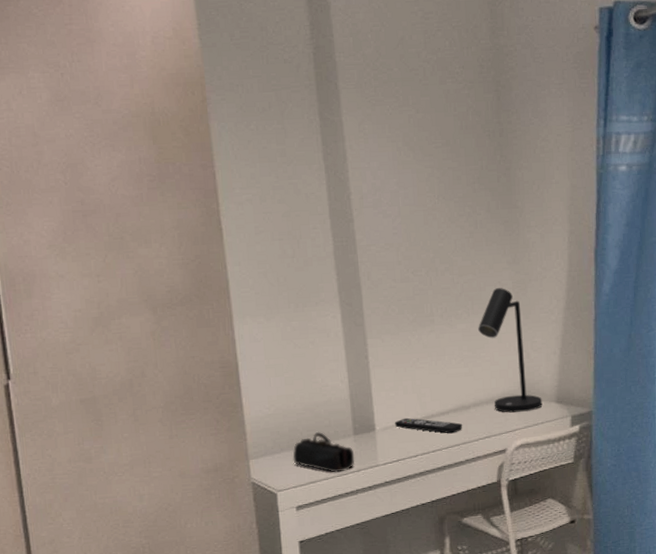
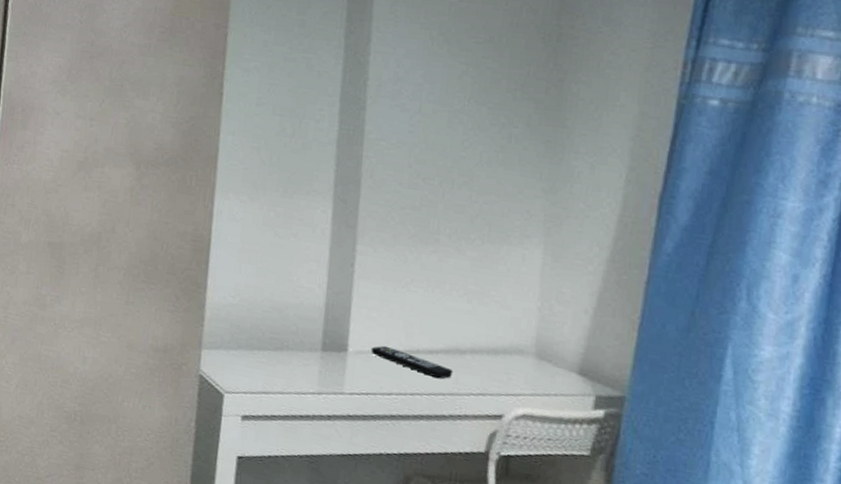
pencil case: present [293,431,355,473] -> none [248,336,319,390]
desk lamp: present [477,288,543,413] -> none [491,217,560,377]

